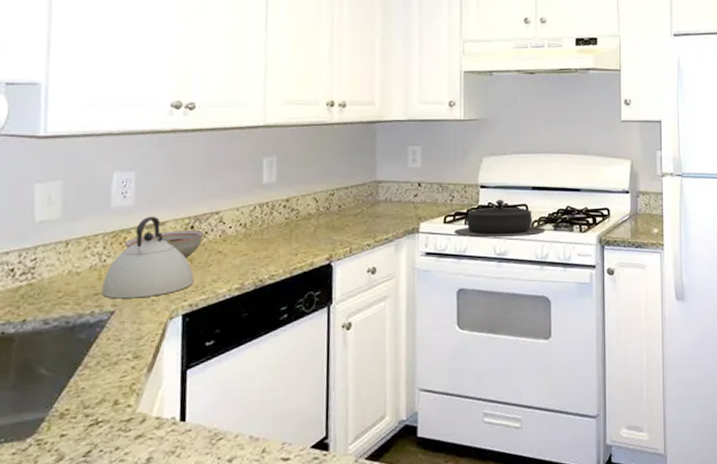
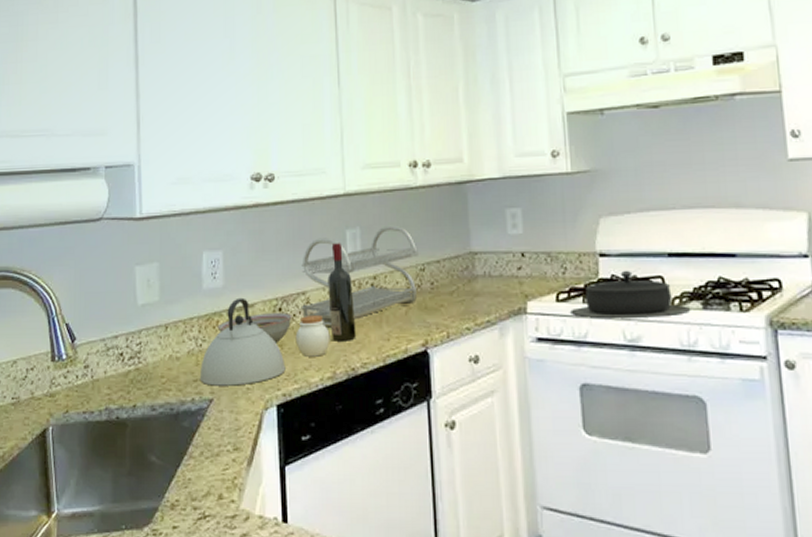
jar: none [206,233,241,270] -> present [295,316,330,357]
dish rack: none [213,155,329,244] -> present [301,225,418,328]
wine bottle: none [241,169,267,256] -> present [327,243,357,341]

